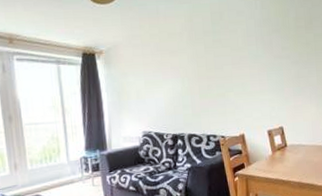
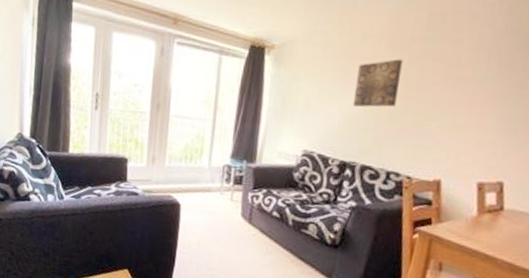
wall art: none [171,49,203,91] -> present [354,59,403,107]

